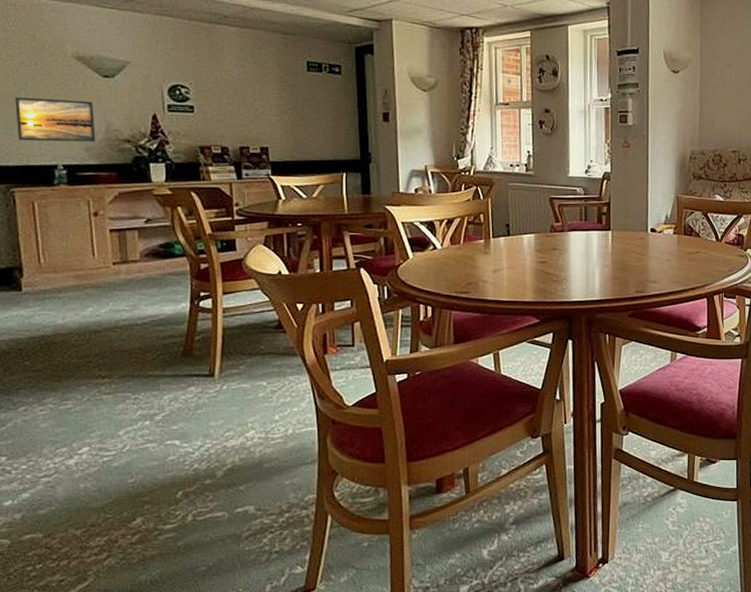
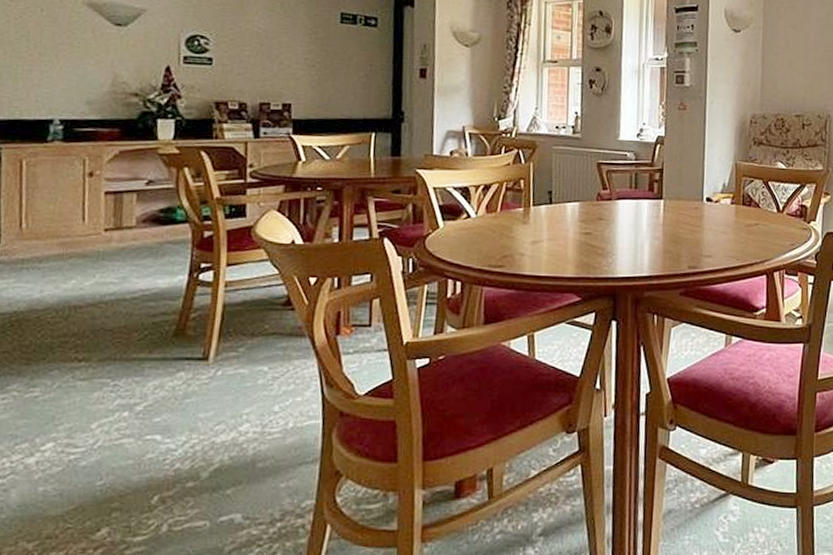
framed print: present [15,96,96,142] -> none [12,44,102,96]

